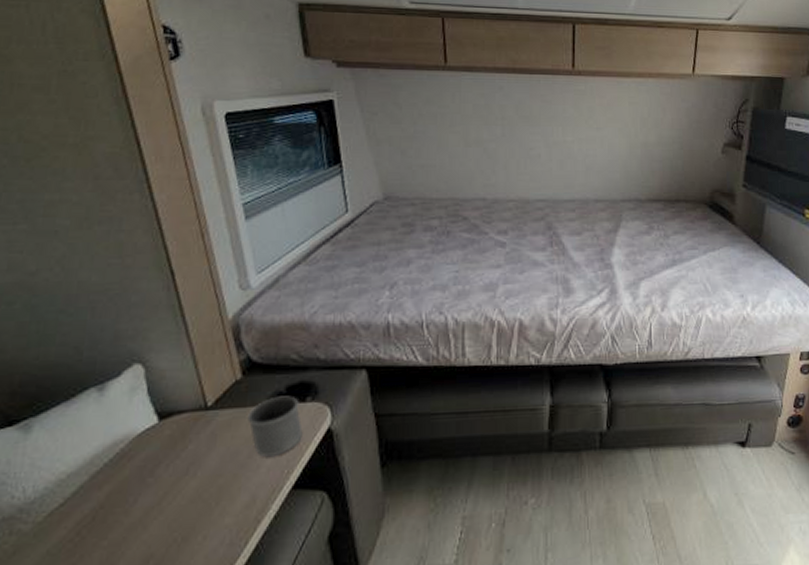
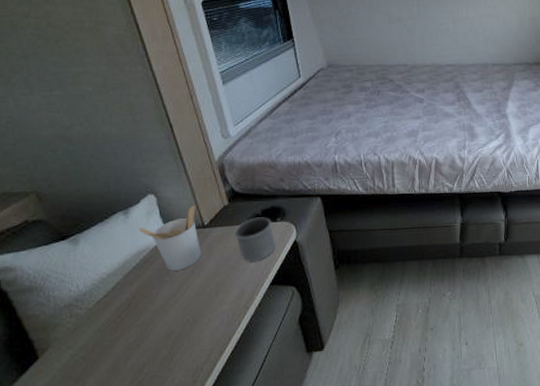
utensil holder: none [117,380,201,469] -> present [139,206,202,271]

